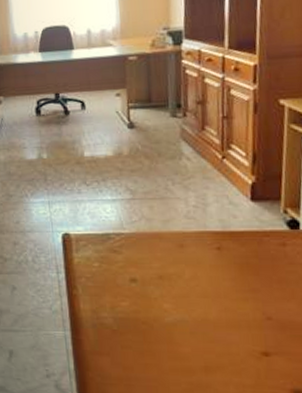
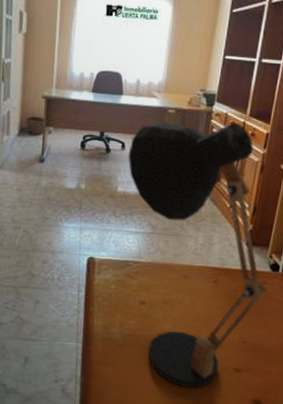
desk lamp: none [90,58,287,378] -> present [128,121,267,388]

